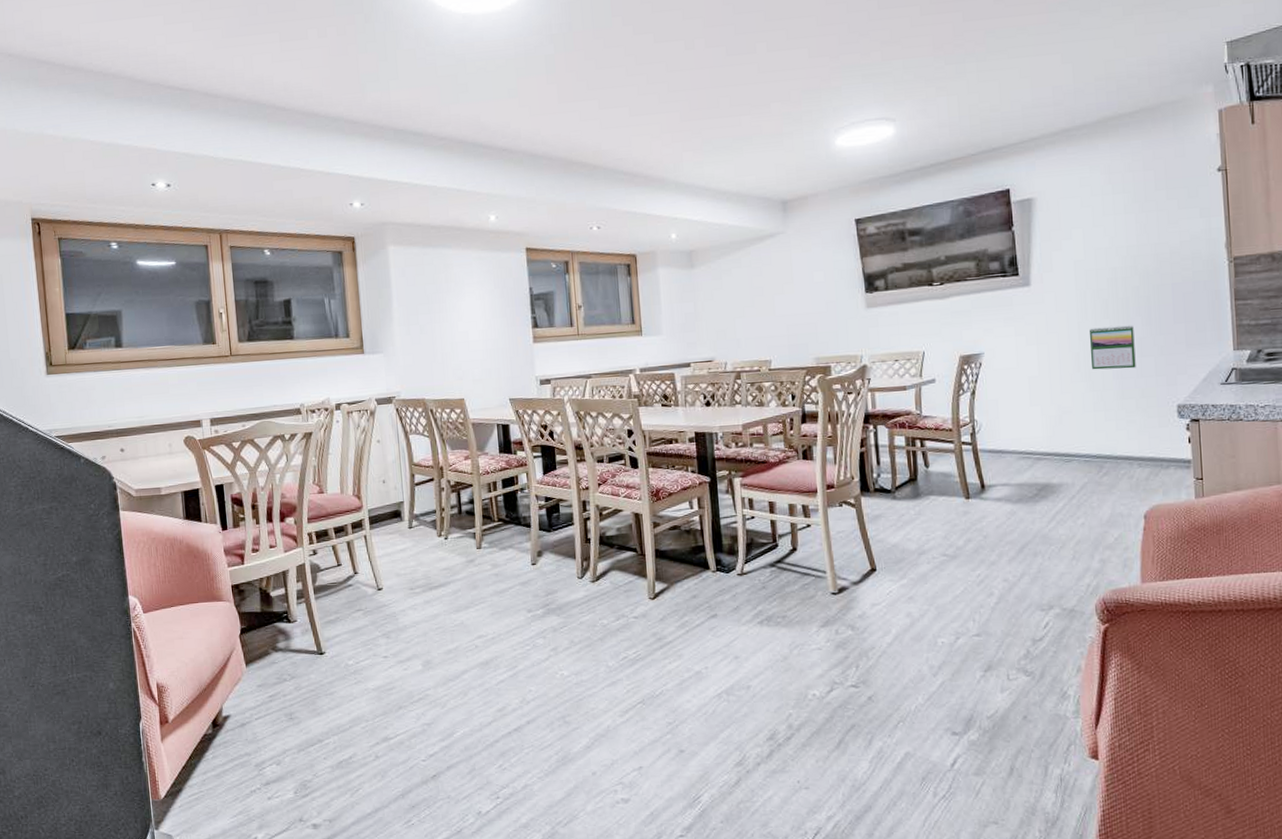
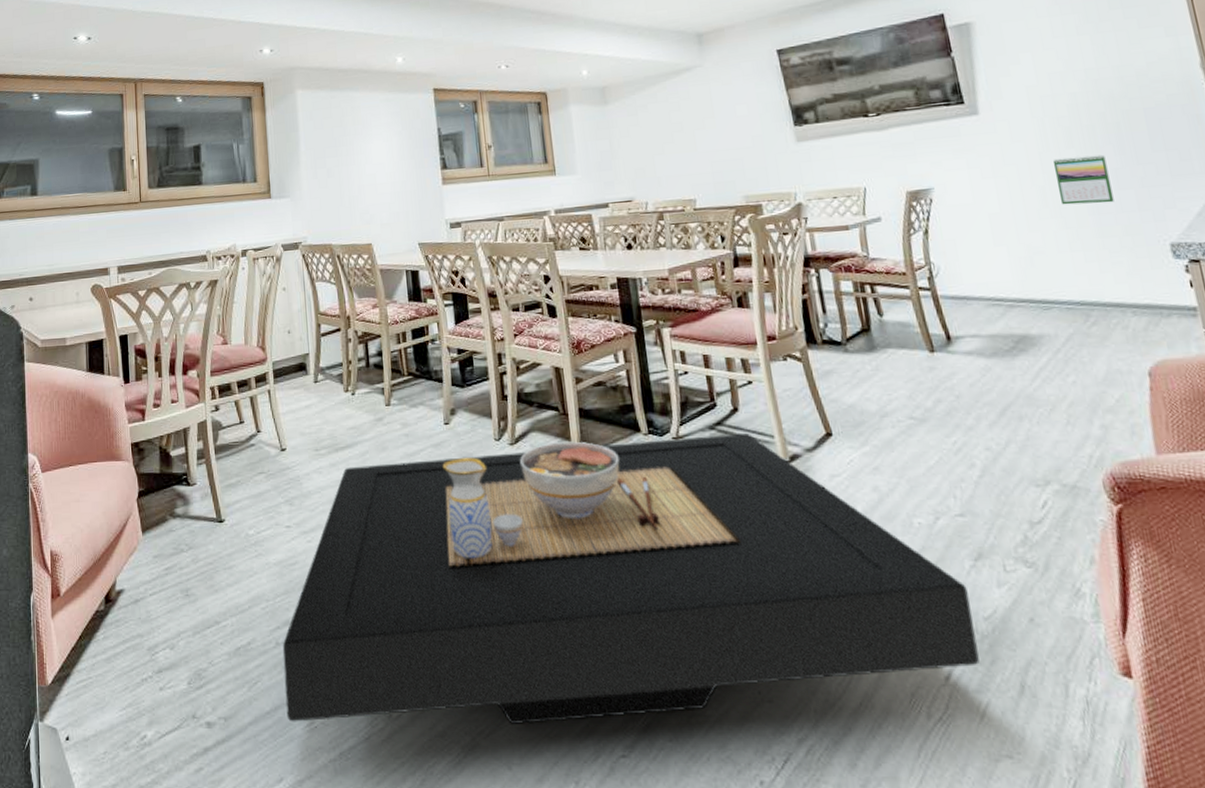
coffee table: none [381,570,980,821] -> present [282,433,980,725]

